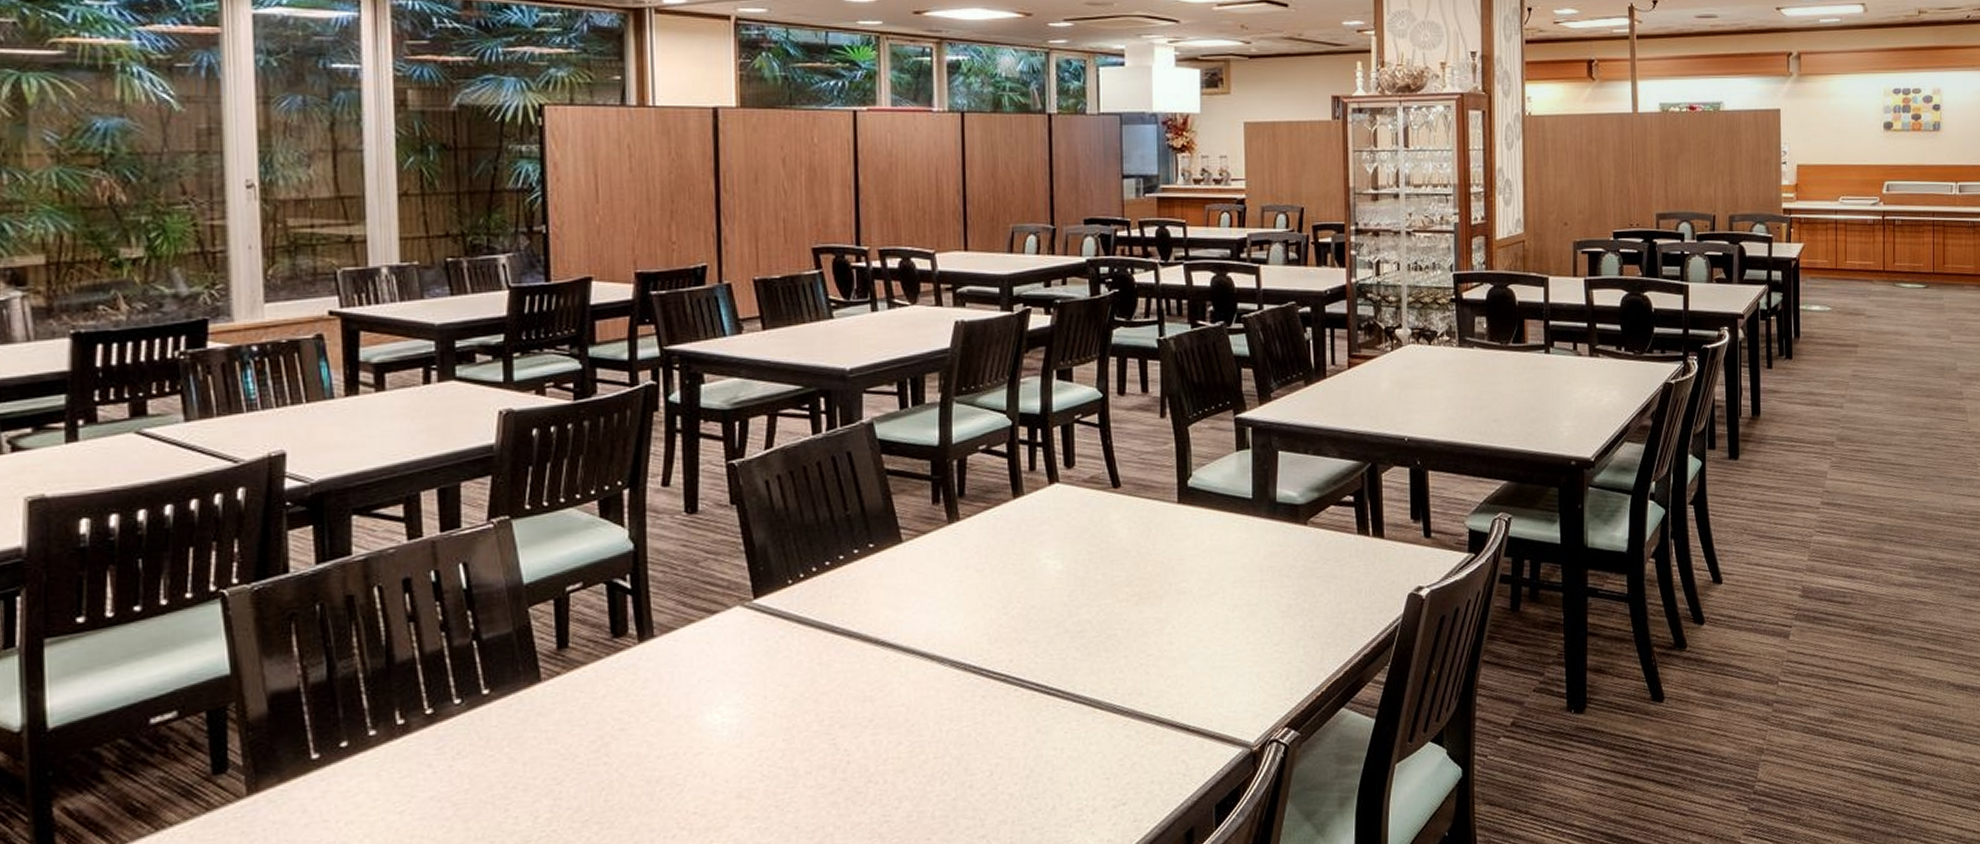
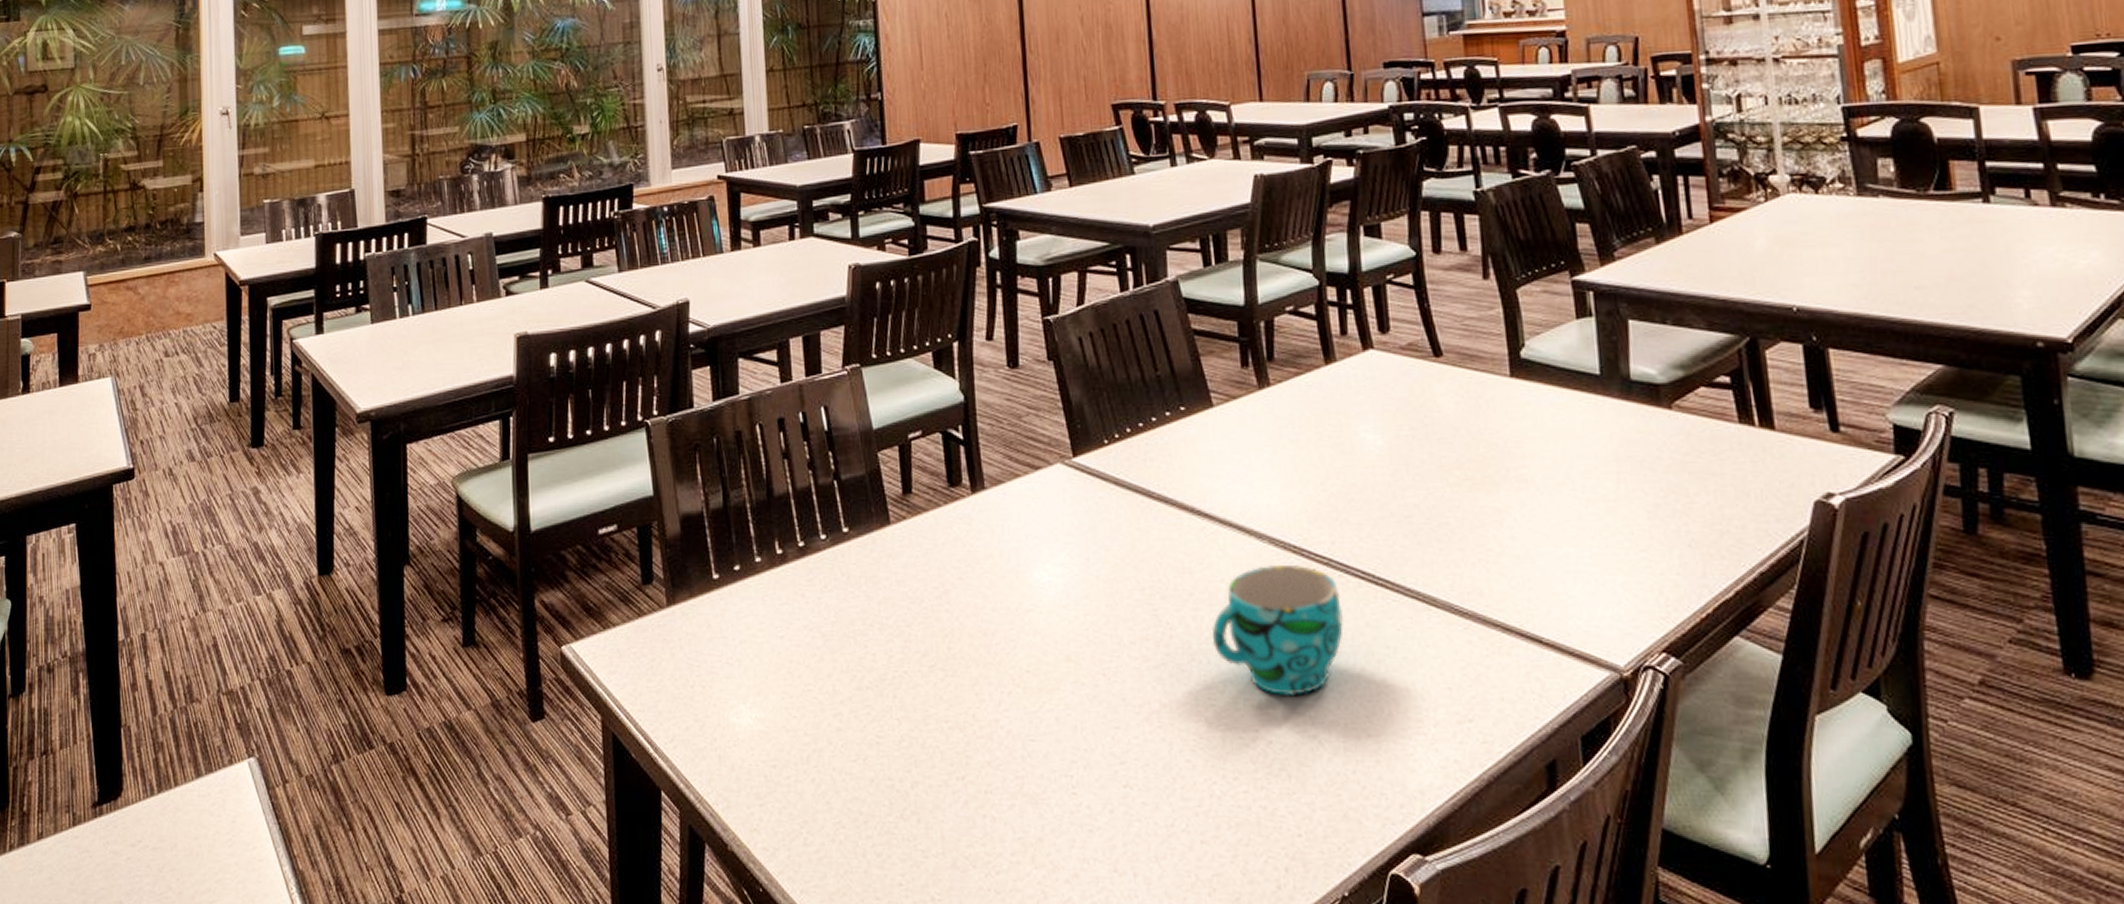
cup: none [889,684,1016,804] -> present [1211,564,1344,697]

